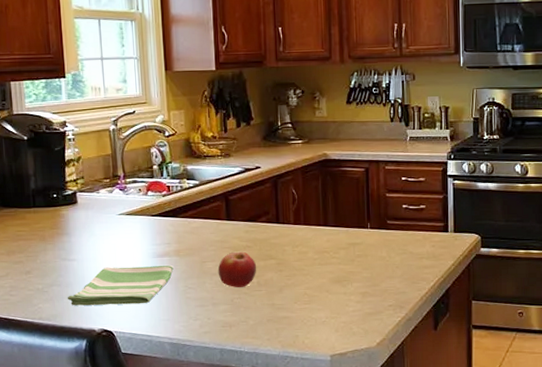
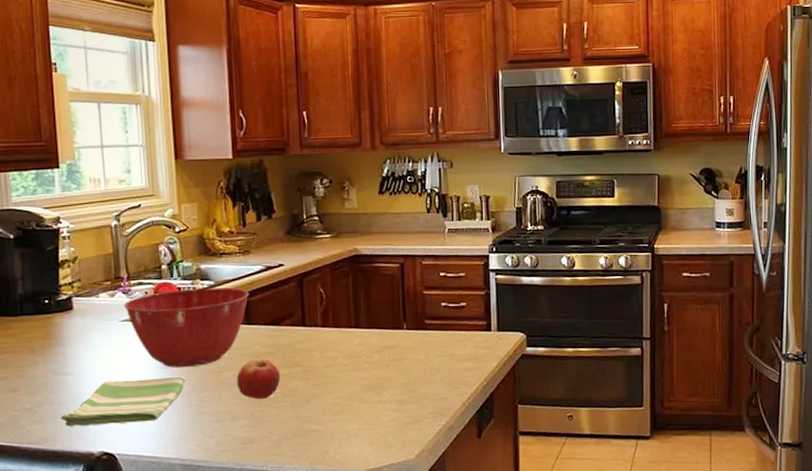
mixing bowl: none [121,187,230,257] -> present [124,287,249,368]

